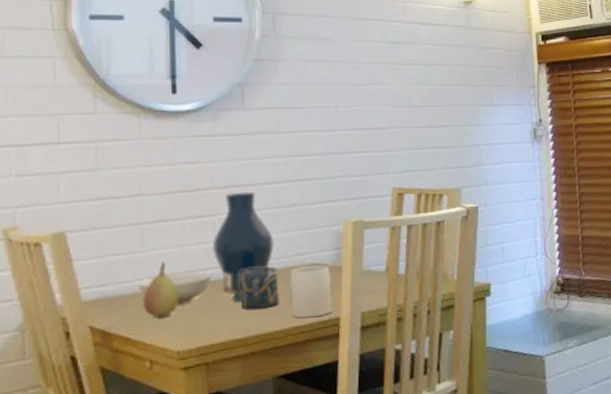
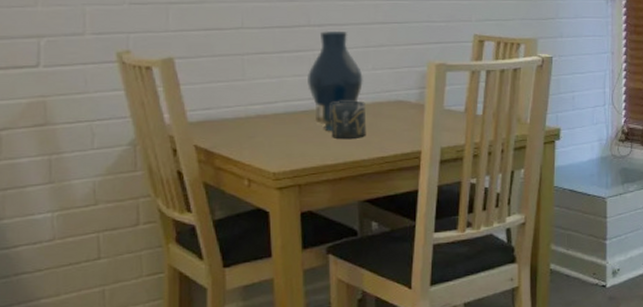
bowl: present [138,272,212,304] -> none [239,103,306,129]
fruit: present [143,262,178,317] -> none [243,91,275,140]
mug: present [289,265,333,319] -> none [376,103,415,150]

